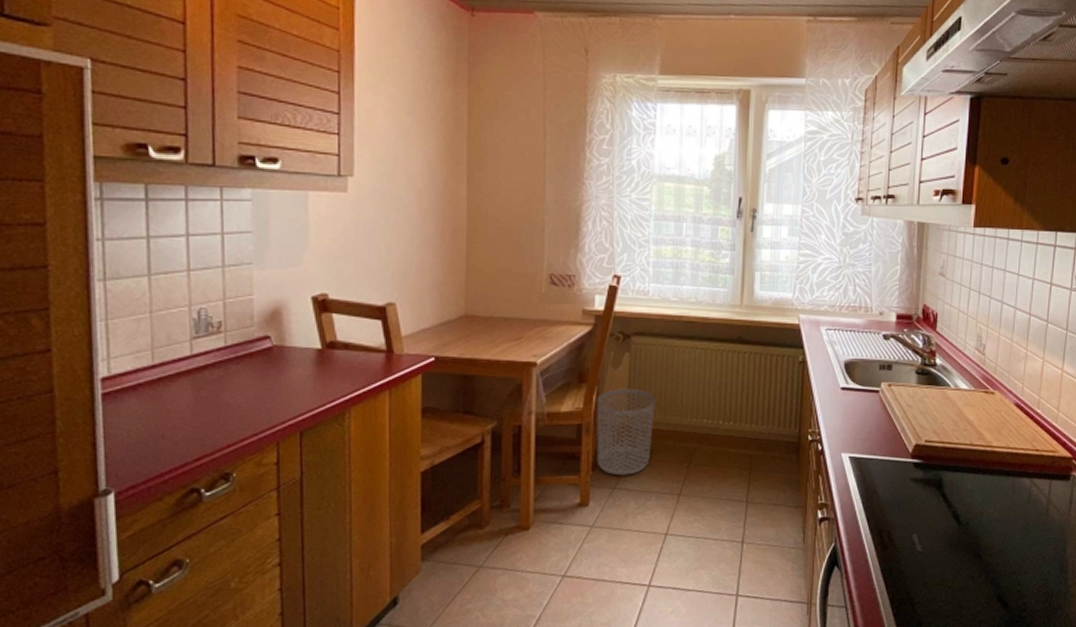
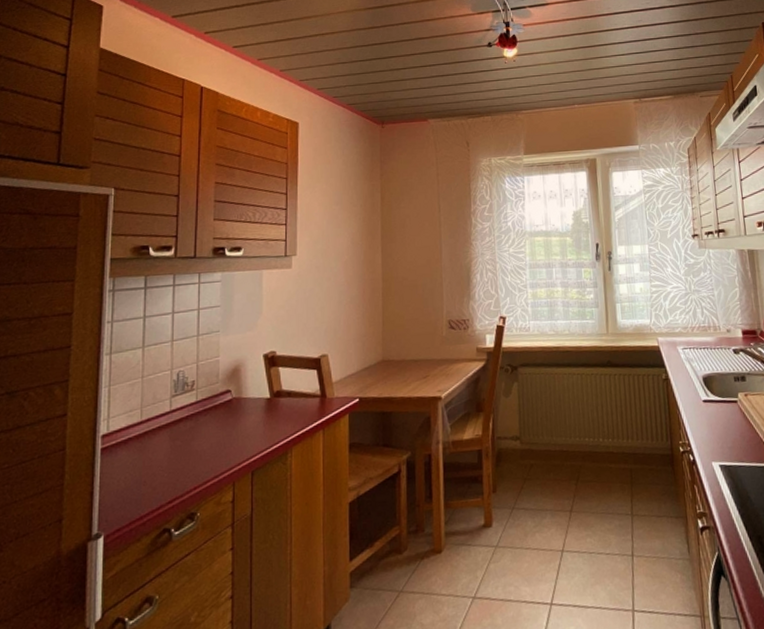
waste bin: present [596,388,655,476] -> none [493,414,543,496]

